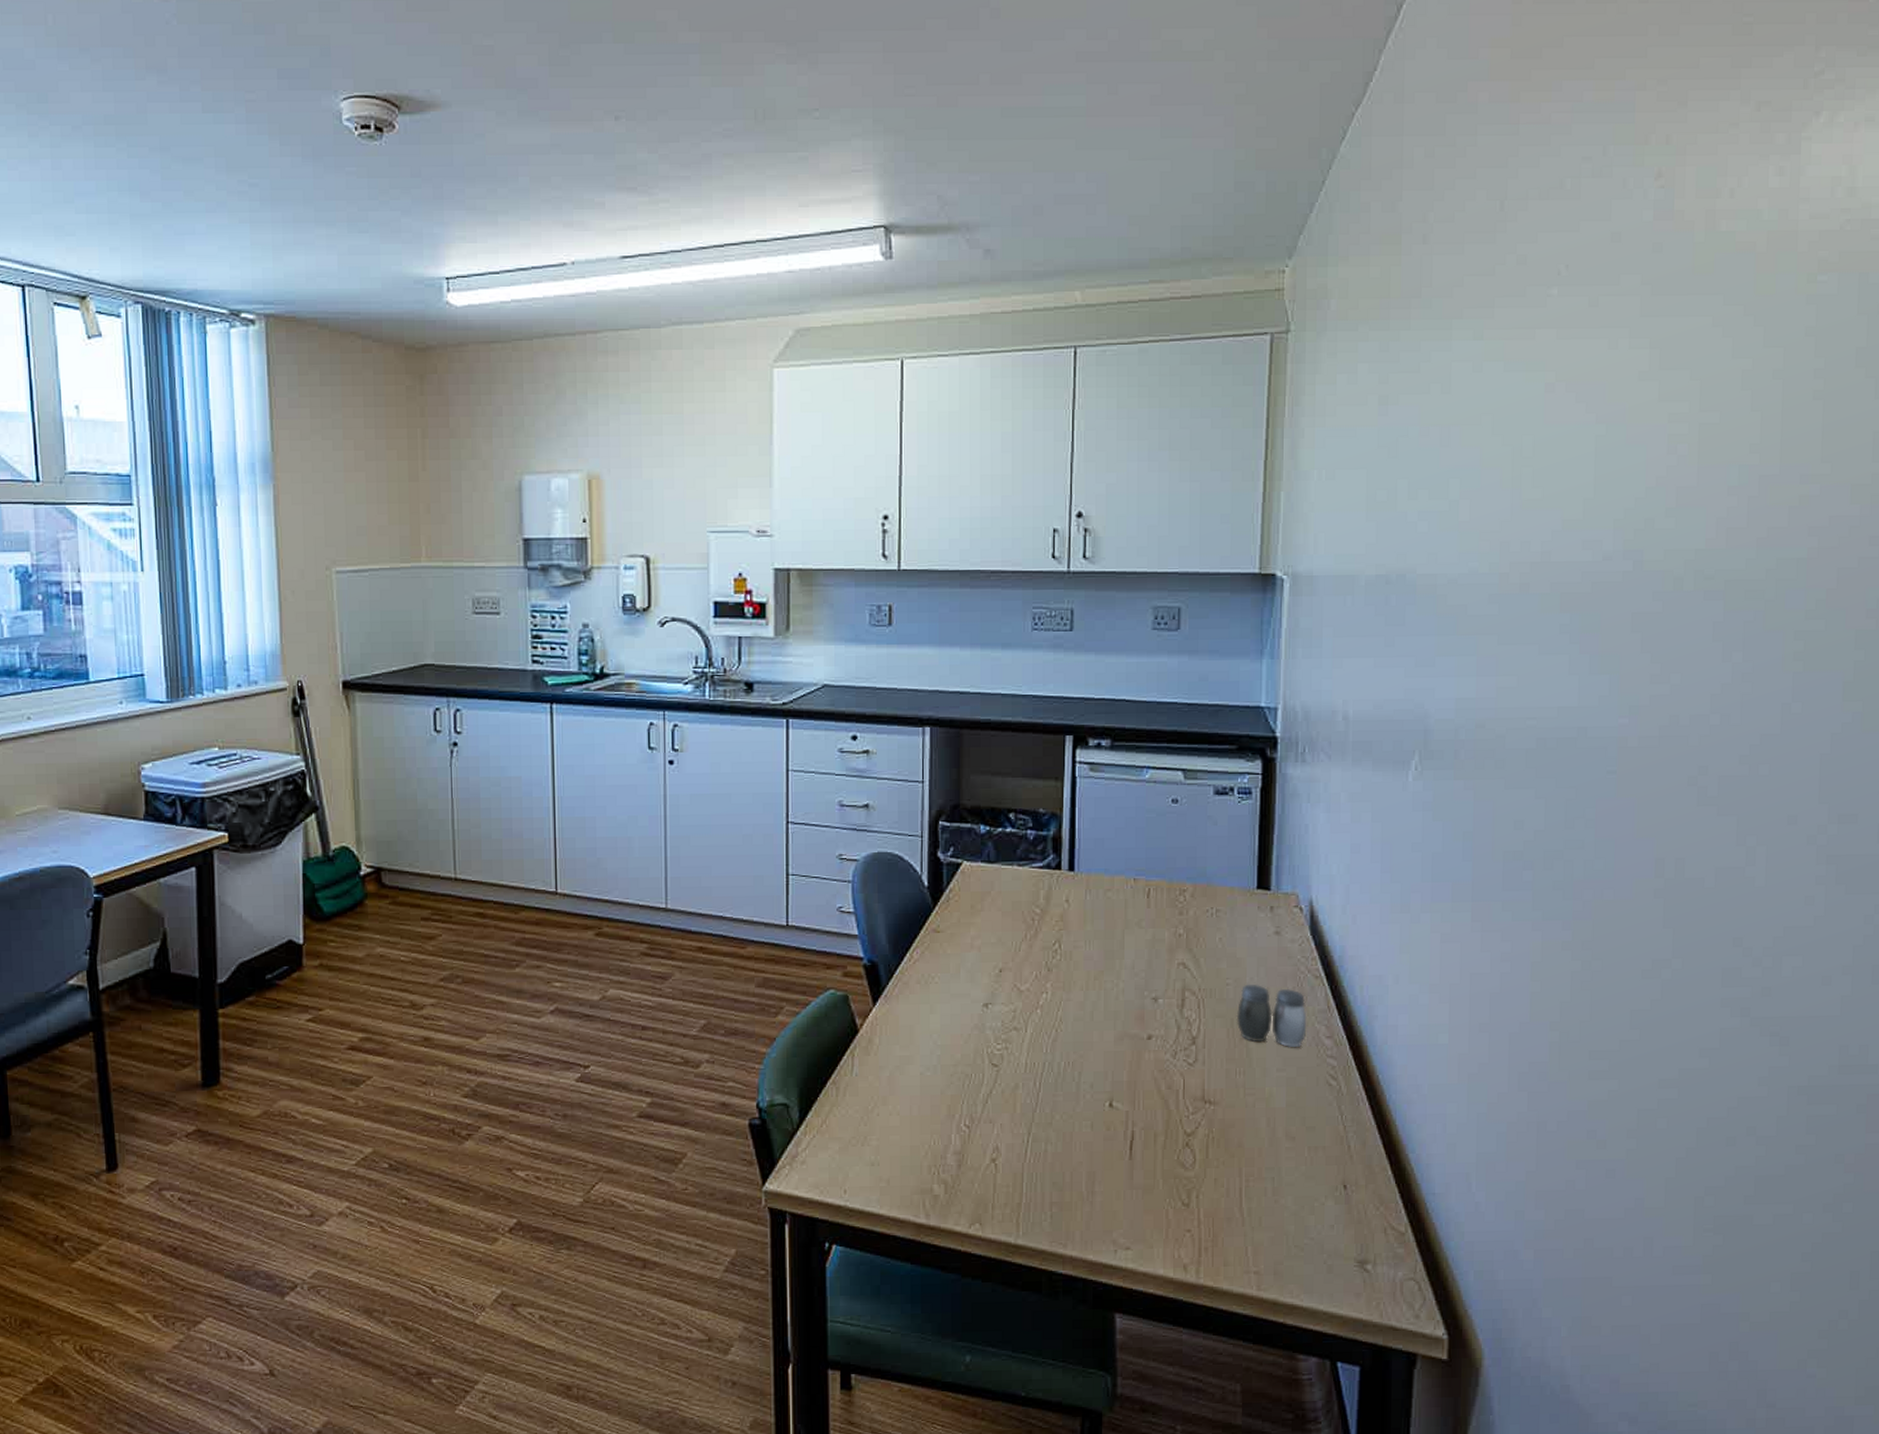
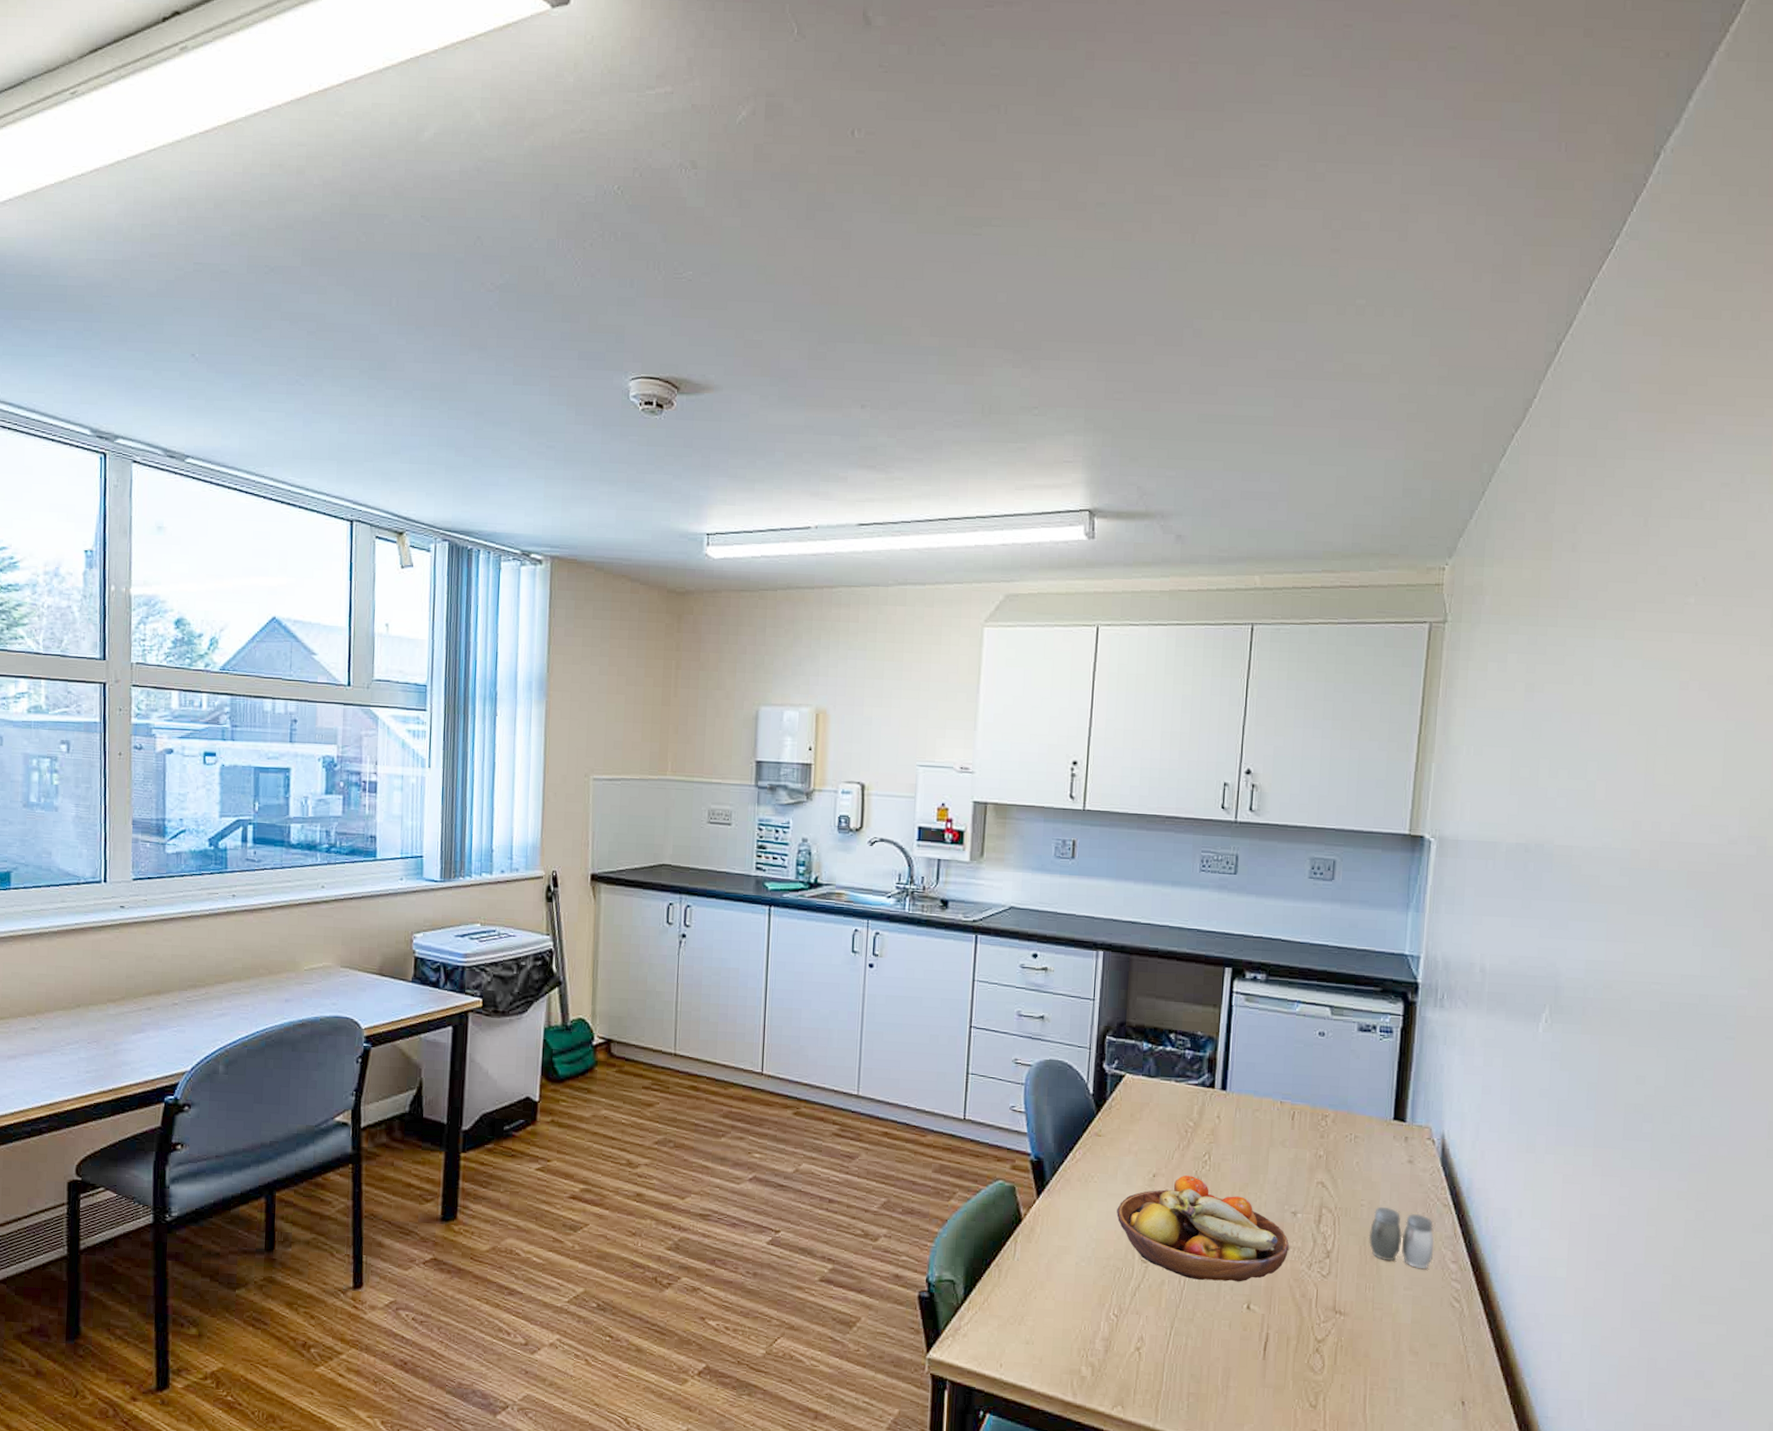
fruit bowl: none [962,968,1151,1080] -> present [1117,1175,1289,1282]

